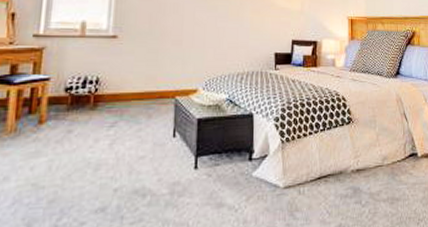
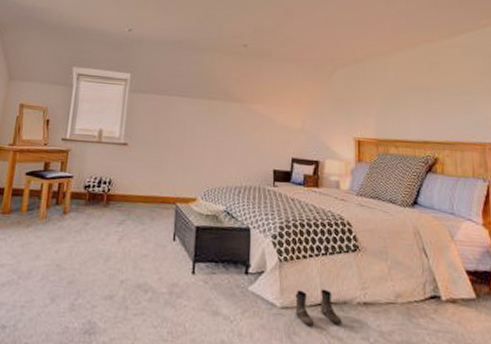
boots: none [297,163,339,201] -> present [295,289,343,327]

